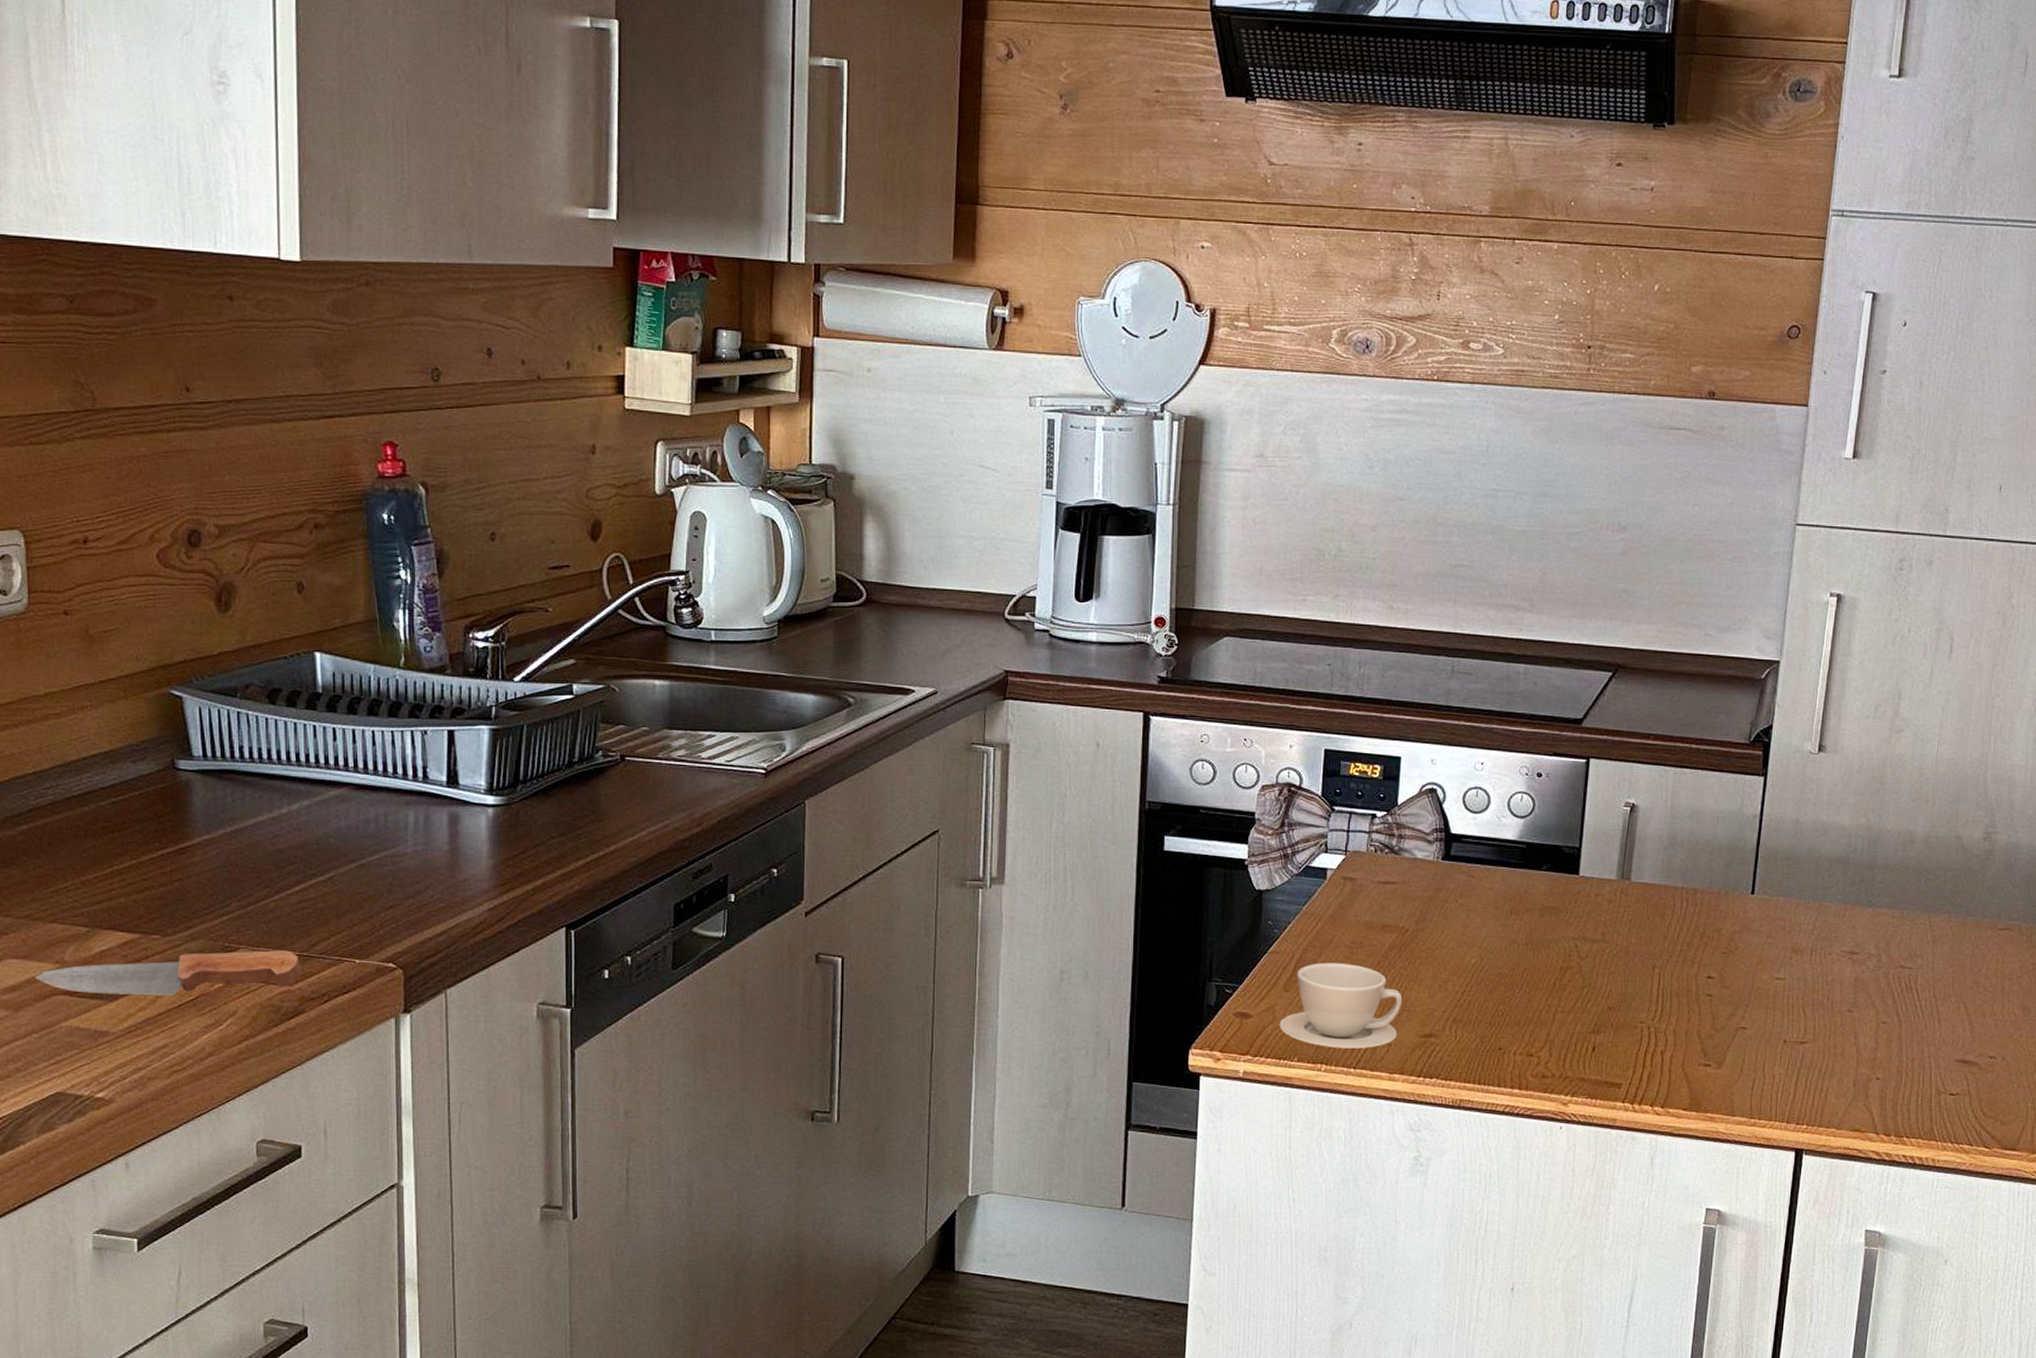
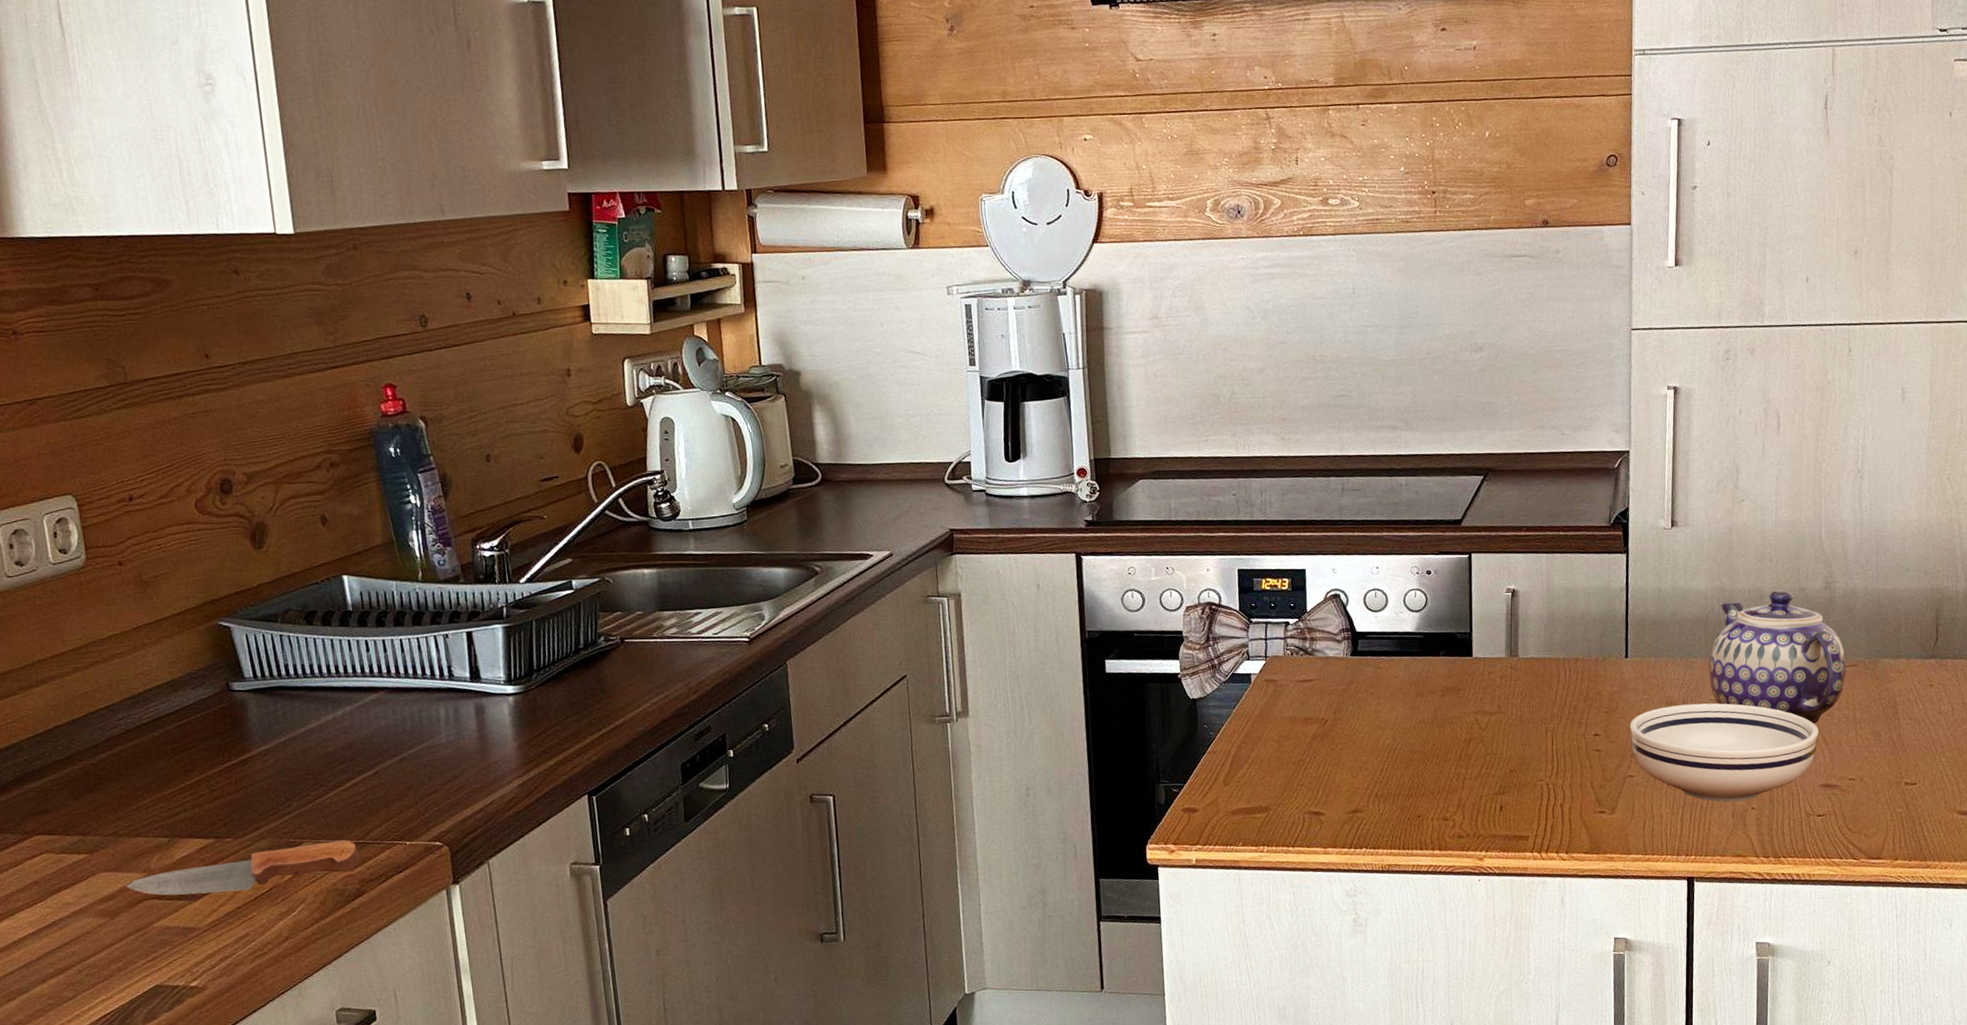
teacup: present [1279,963,1403,1048] -> none [1223,755,1329,831]
bowl: none [1747,953,1961,1069] -> present [1630,703,1819,802]
teapot: none [1843,835,2000,990] -> present [1708,589,1847,724]

